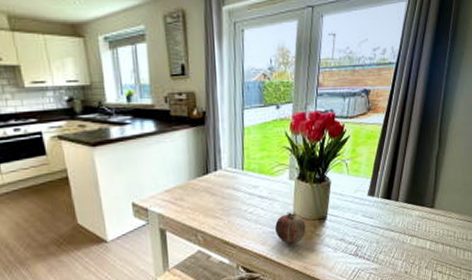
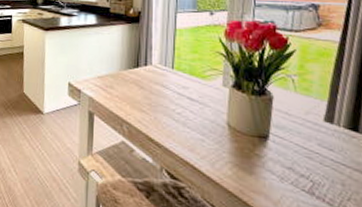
fruit: present [275,212,306,244] -> none [206,121,243,160]

